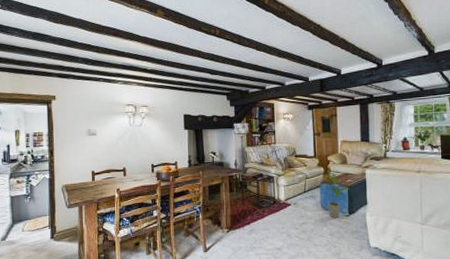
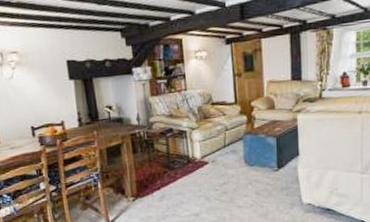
house plant: present [324,174,350,218] -> none [248,122,279,175]

